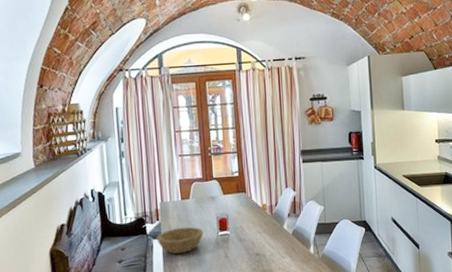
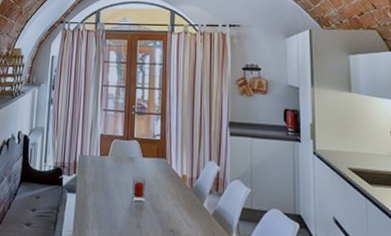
bowl: present [156,227,204,255] -> none [71,185,119,214]

